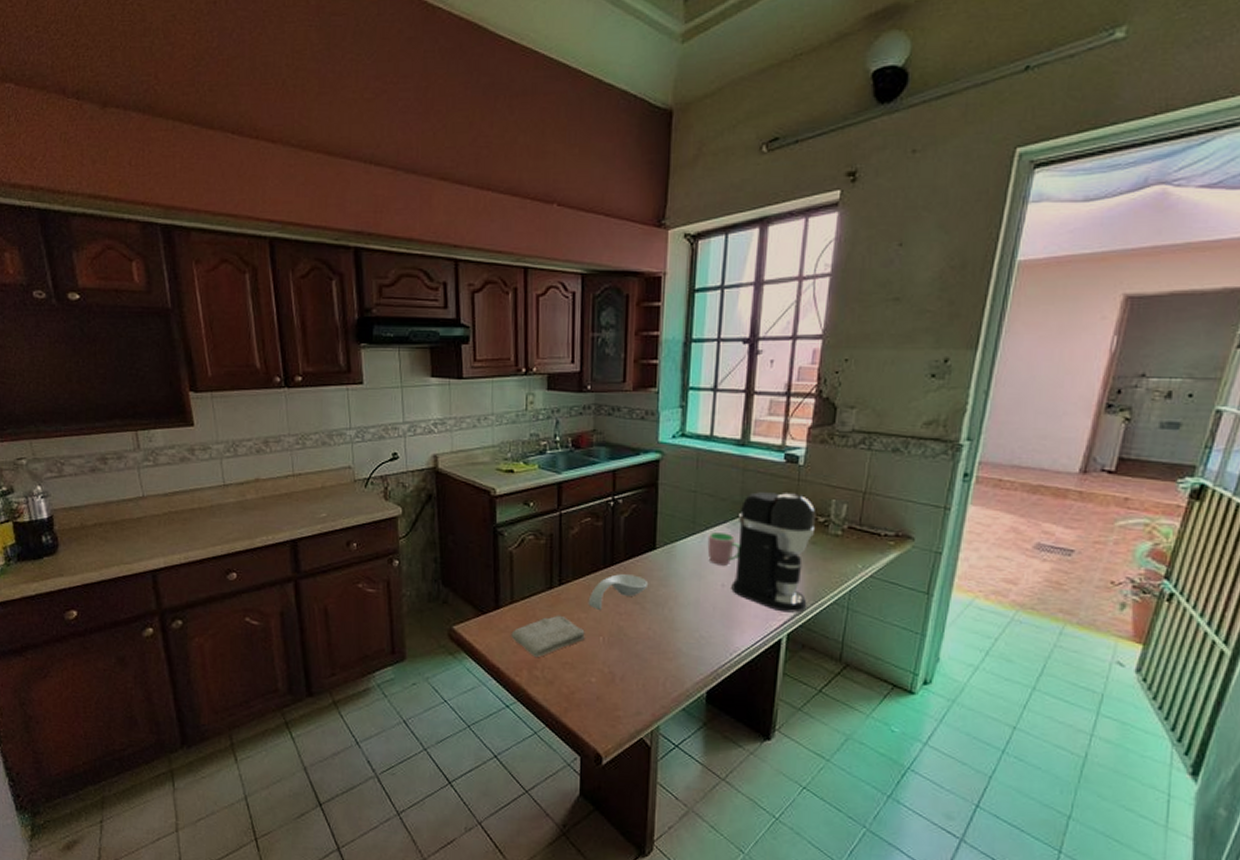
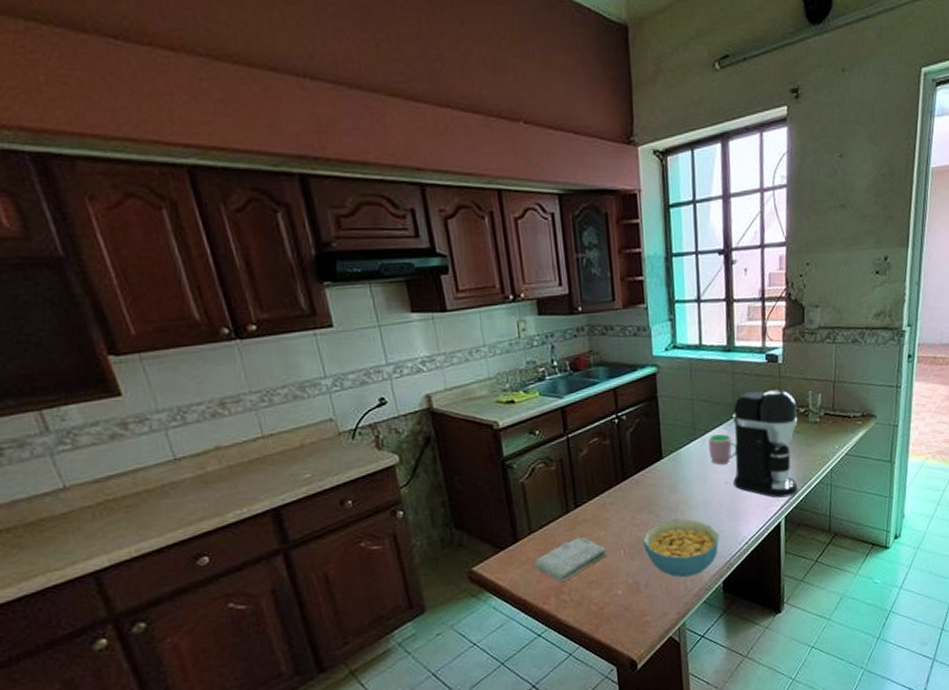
spoon rest: present [588,574,649,610] -> none [605,486,660,525]
cereal bowl: none [623,614,708,679] -> present [642,519,719,578]

